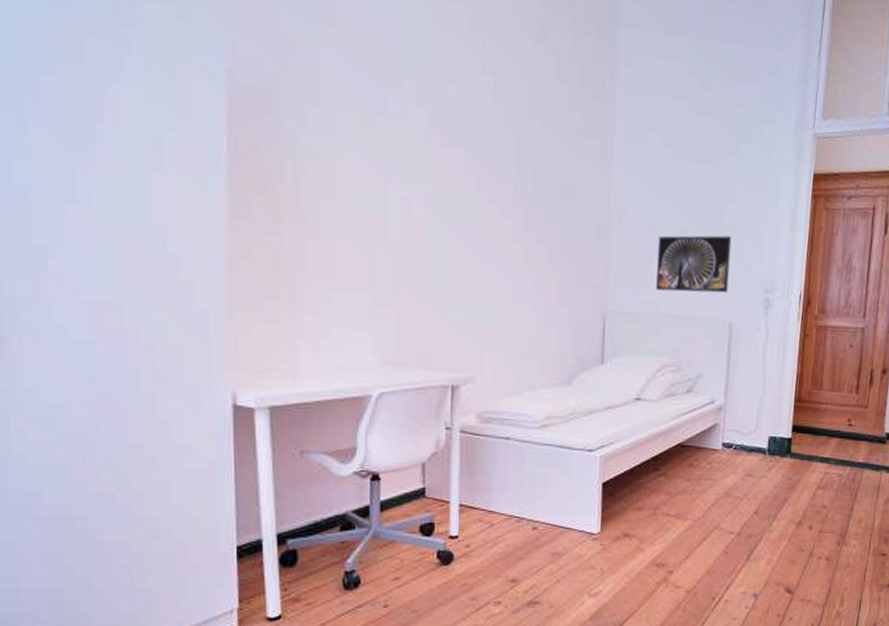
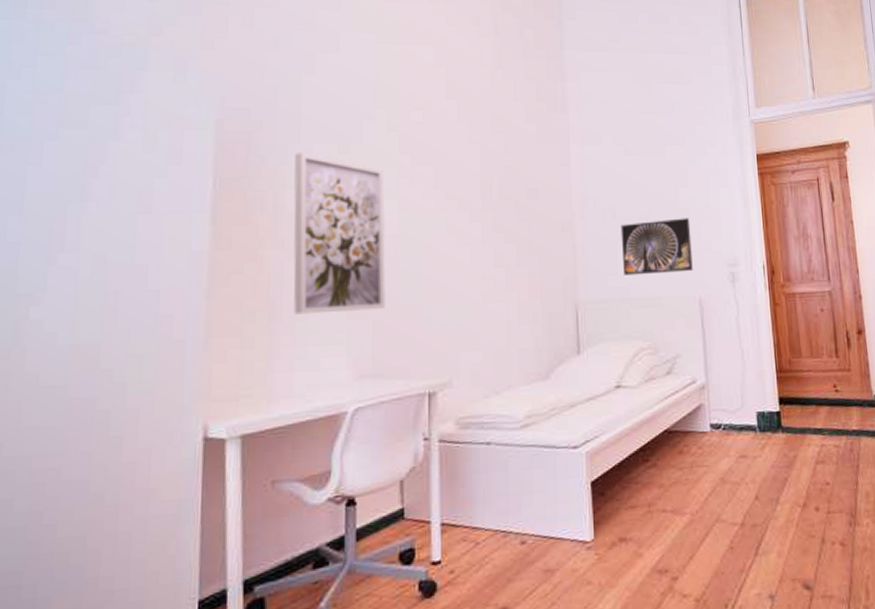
wall art: none [315,119,411,299] -> present [293,153,385,315]

